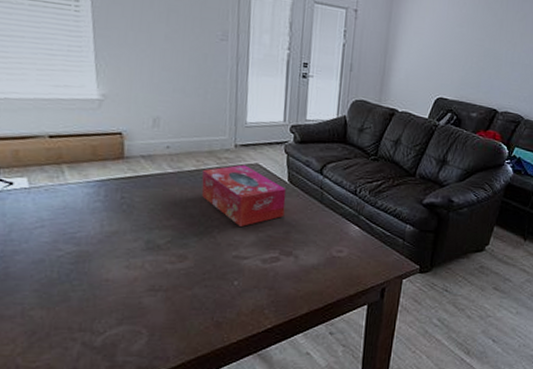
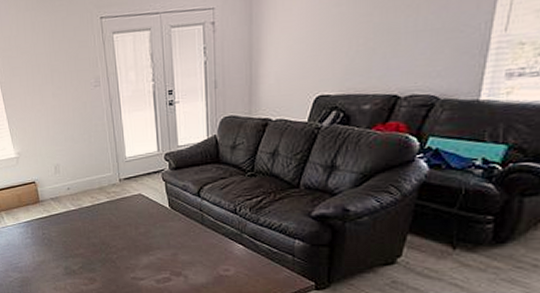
tissue box: present [201,164,287,227] -> none [97,196,170,251]

